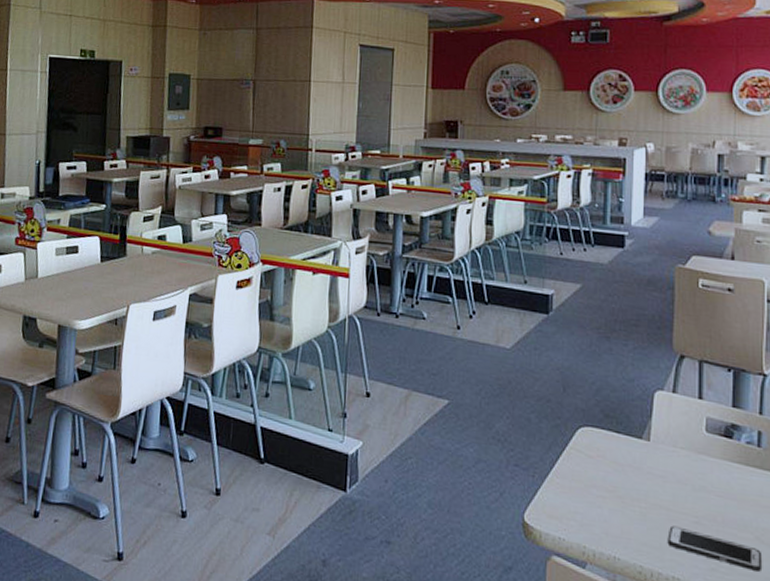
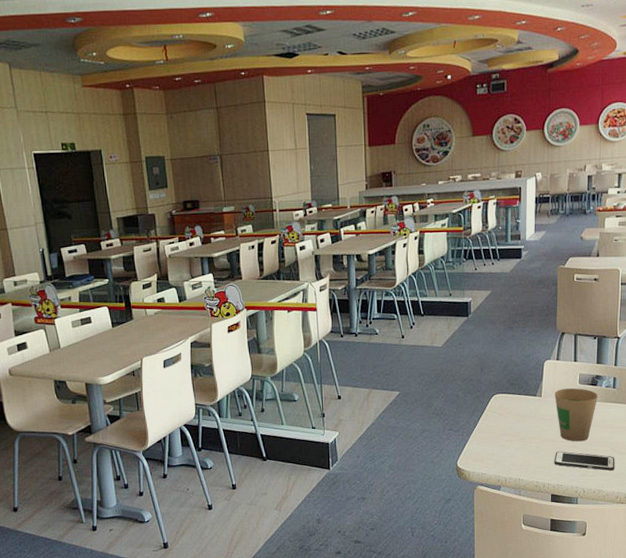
paper cup: none [669,434,735,518] -> present [554,388,598,442]

